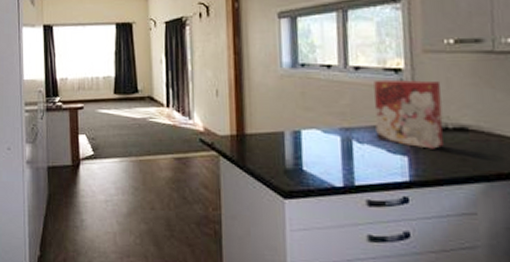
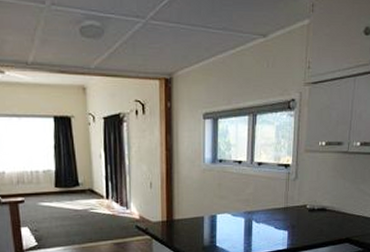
cereal box: present [374,79,443,149] -> none [269,173,314,225]

